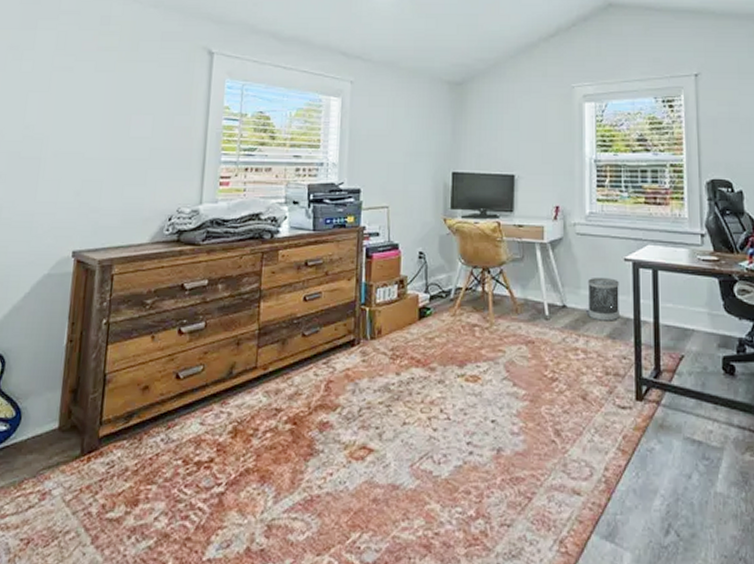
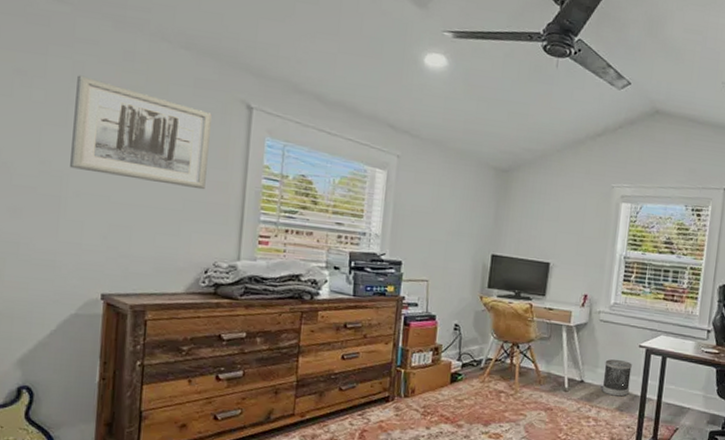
wall art: none [50,43,177,137] -> present [70,75,212,190]

